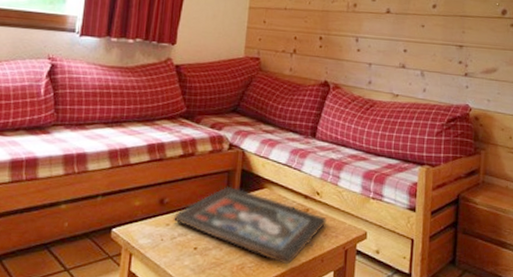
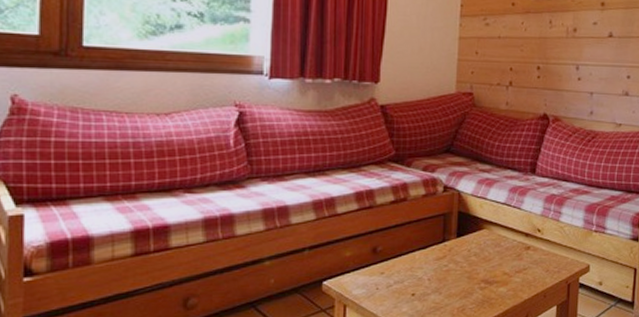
religious icon: present [173,187,327,265] -> none [387,230,548,304]

